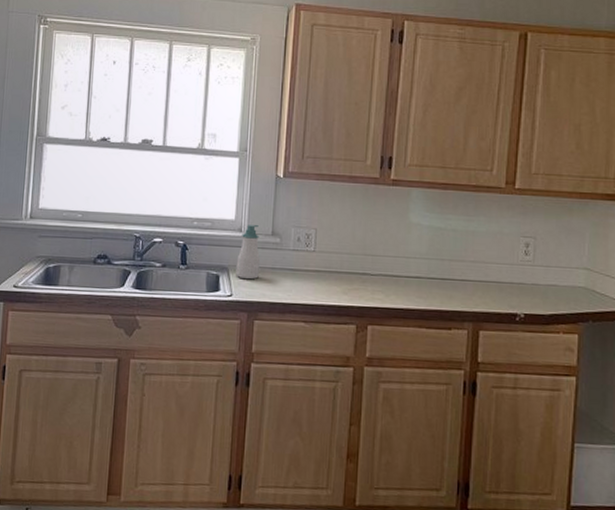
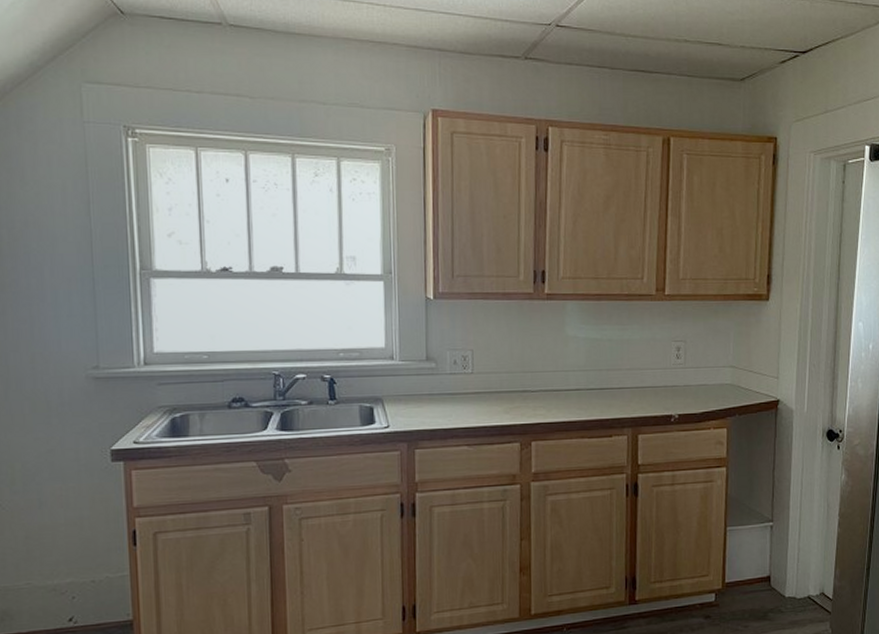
soap bottle: present [236,225,260,280] -> none [391,351,416,409]

